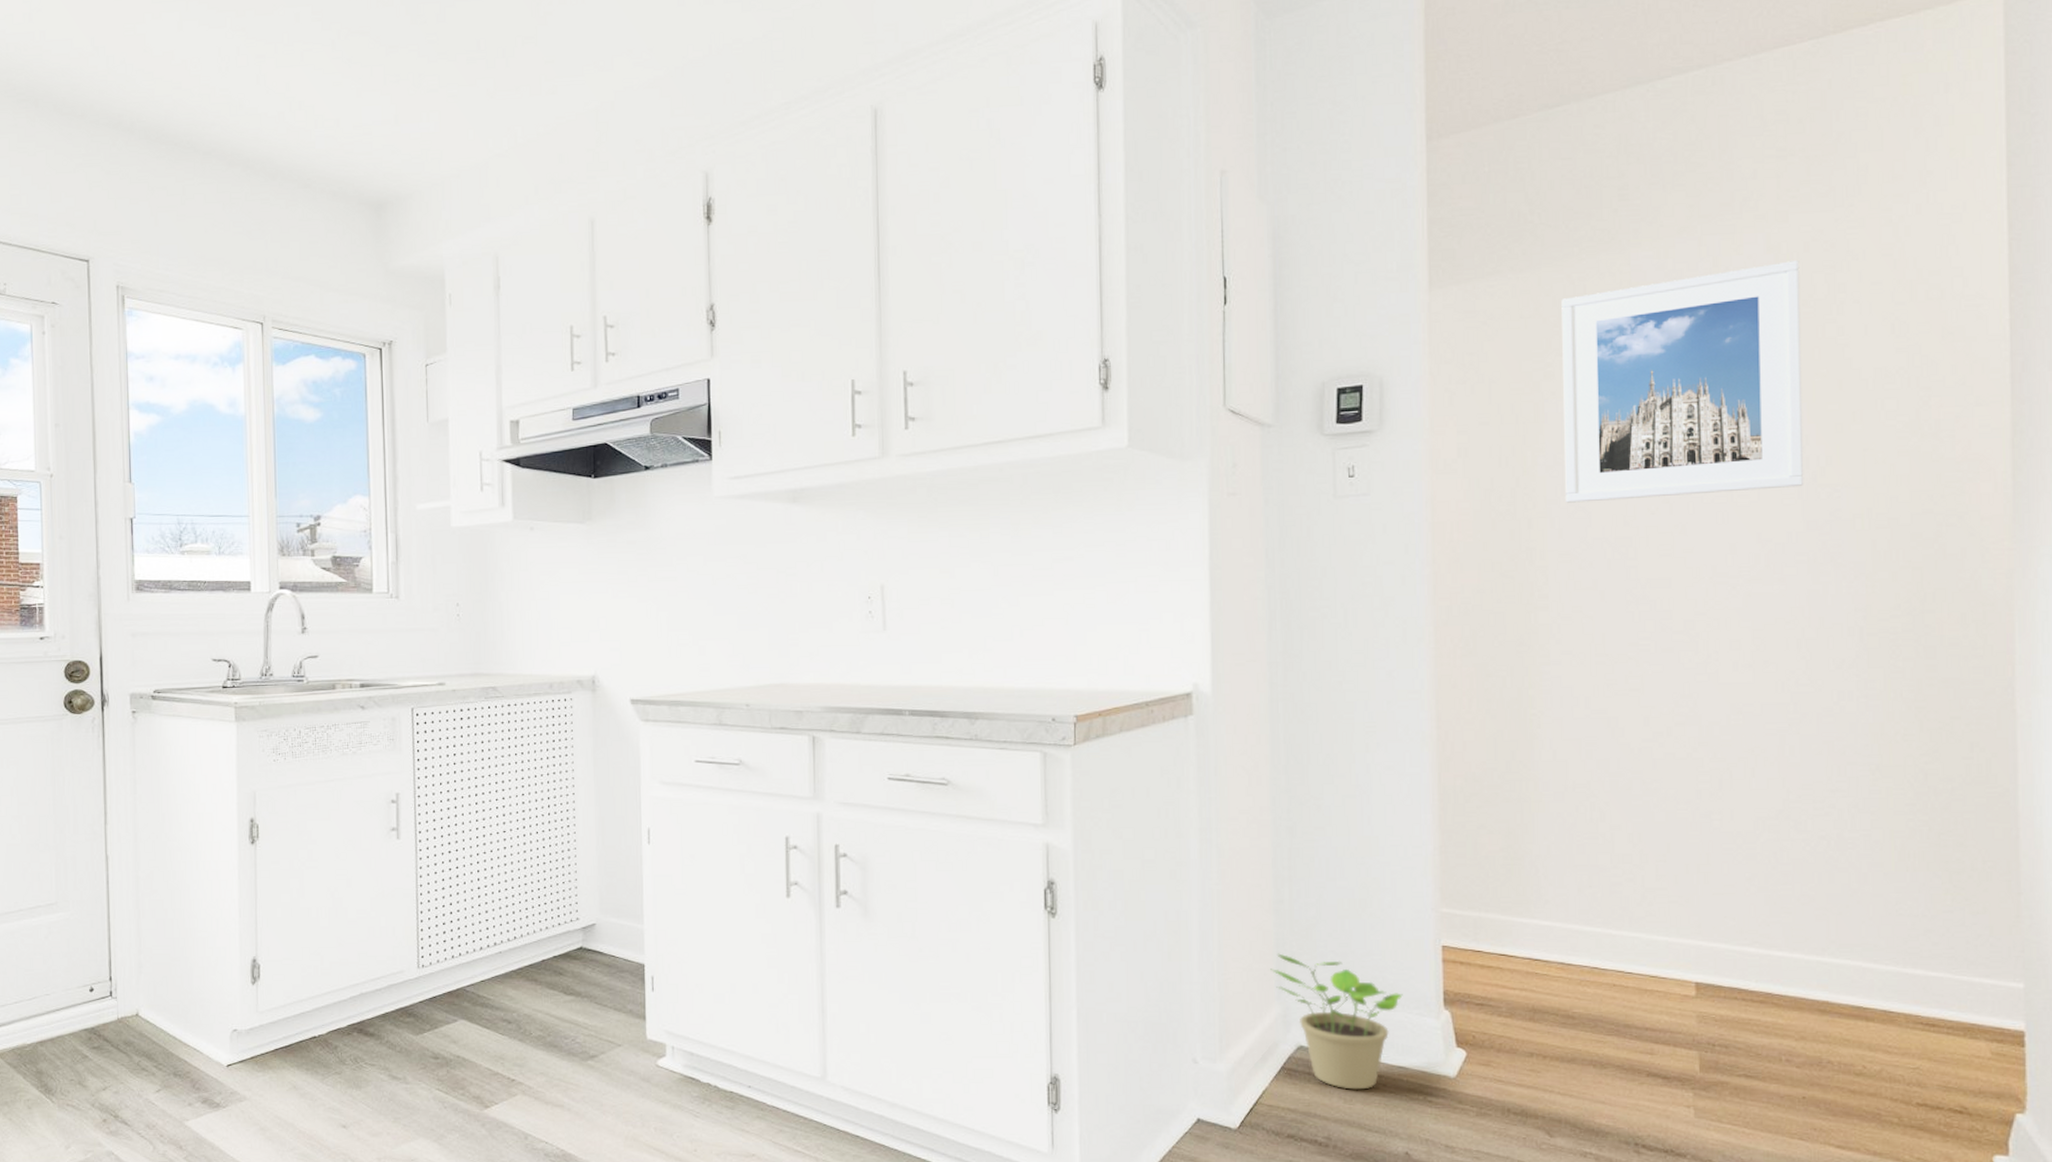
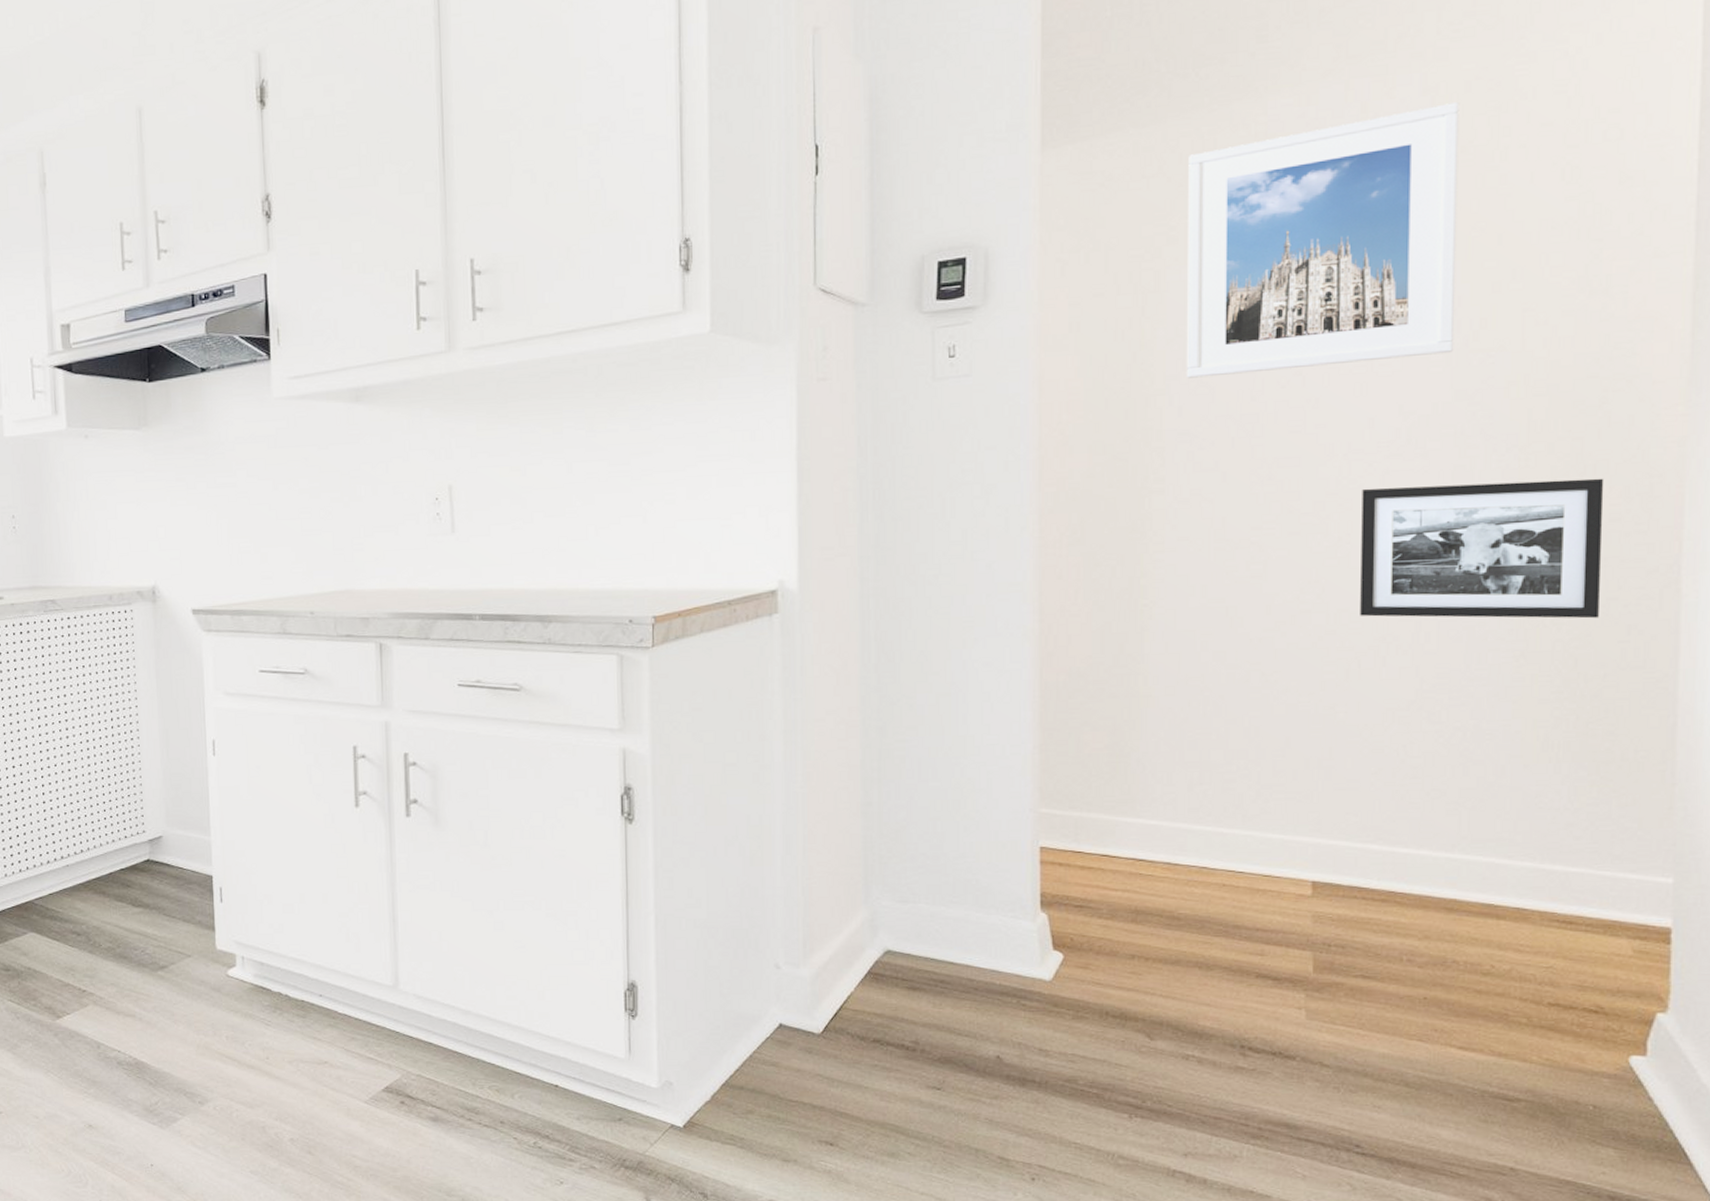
potted plant: present [1270,953,1403,1090] -> none [857,857,997,994]
picture frame: none [1727,605,1944,736] -> present [1360,478,1604,619]

